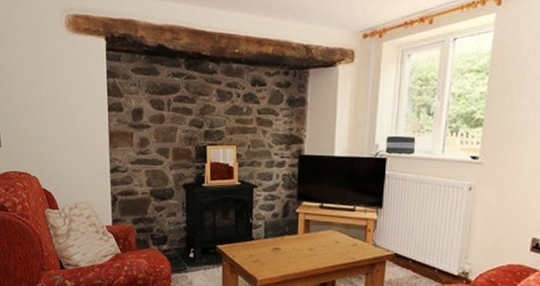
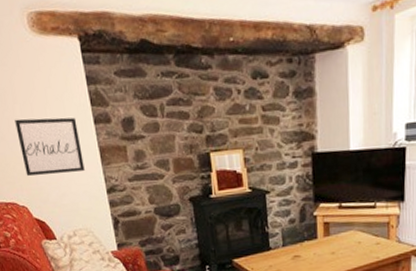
wall art: none [40,101,94,151] -> present [15,117,85,176]

